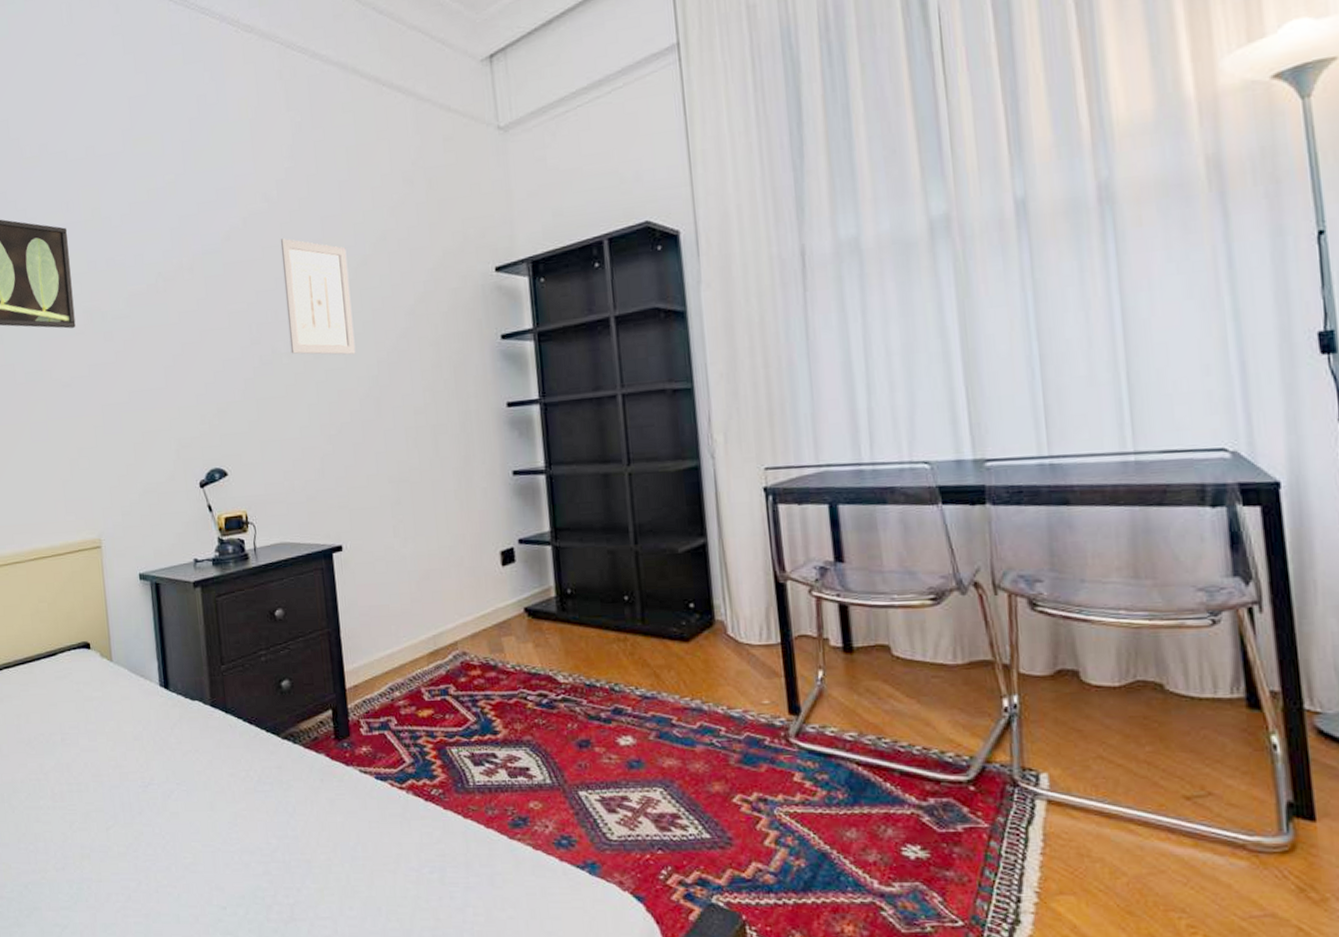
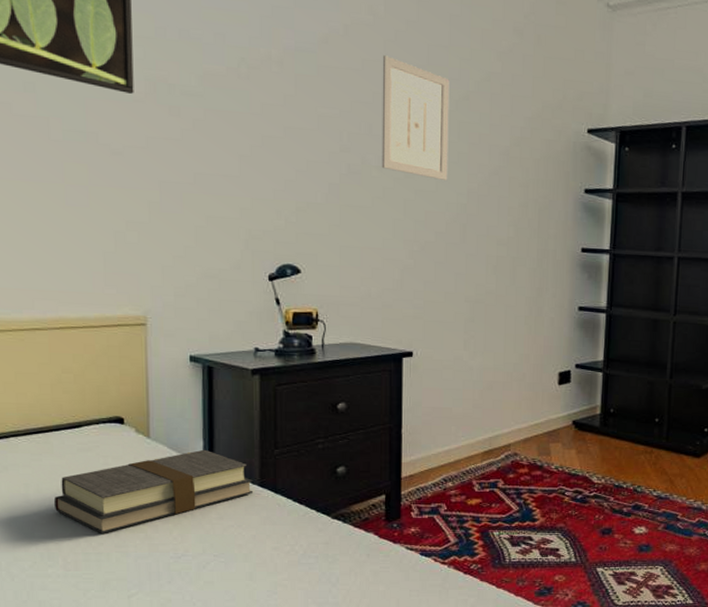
book: none [40,670,206,762] -> present [53,449,254,533]

